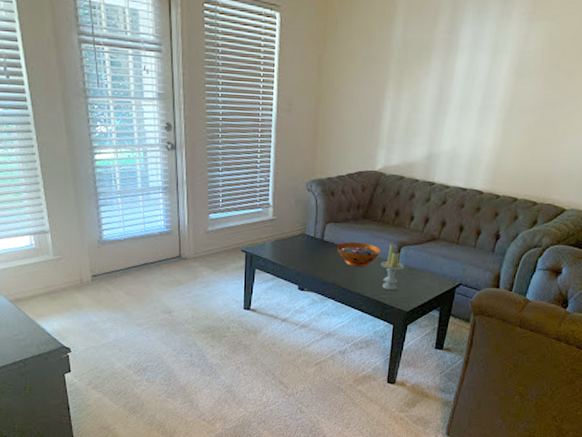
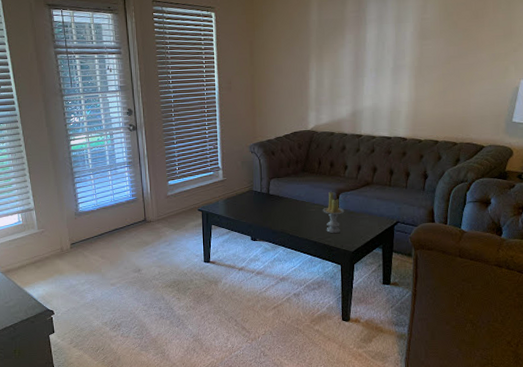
decorative bowl: present [337,242,381,267] -> none [282,193,321,214]

